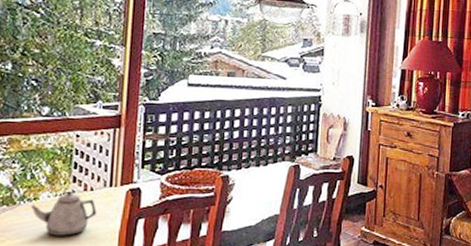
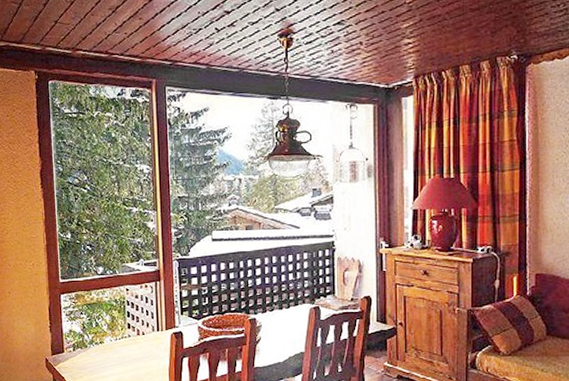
teapot: present [31,191,97,236] -> none [99,335,149,372]

